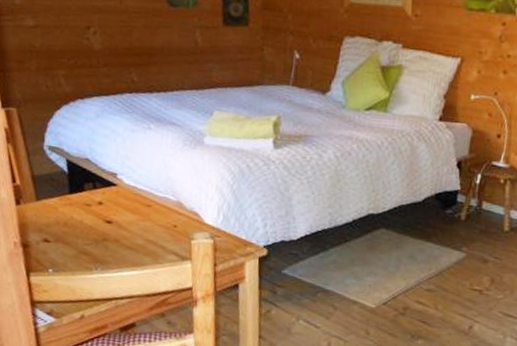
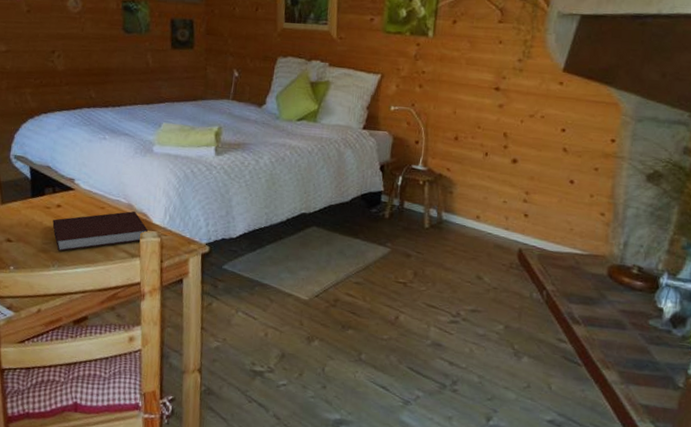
notebook: none [94,209,199,253] -> present [52,210,148,252]

